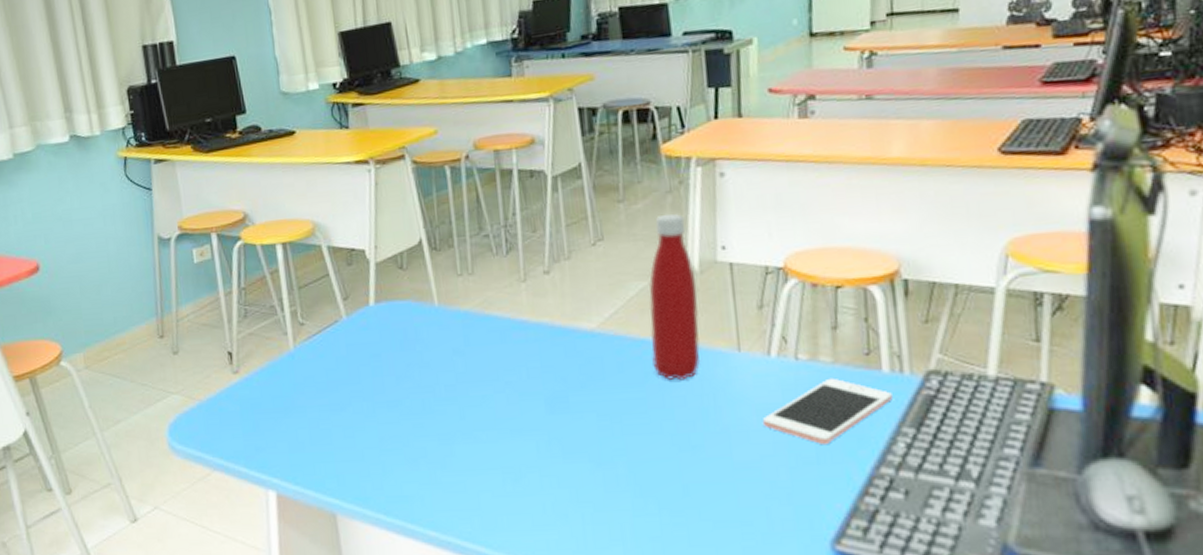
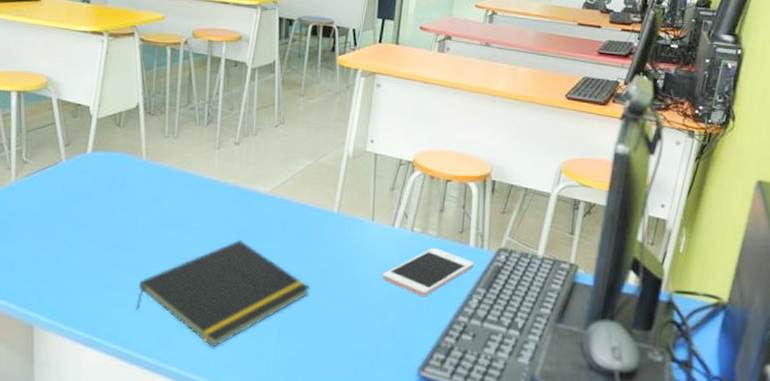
notepad: none [451,391,667,528] -> present [136,239,310,348]
bottle: present [649,213,701,381] -> none [308,110,349,239]

